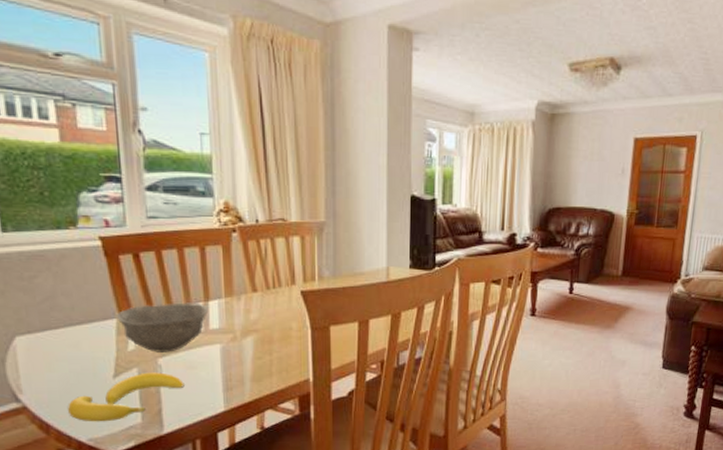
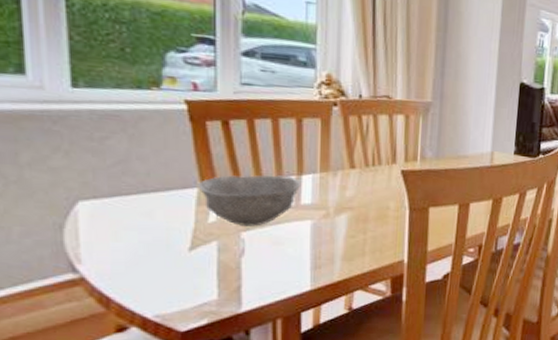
banana: present [68,372,184,422] -> none [134,246,269,298]

